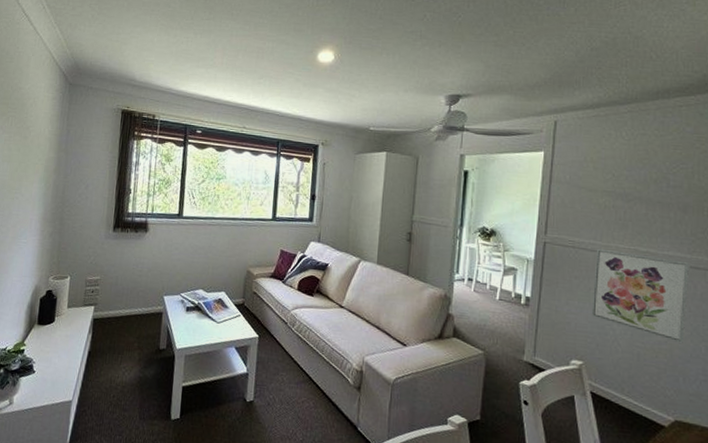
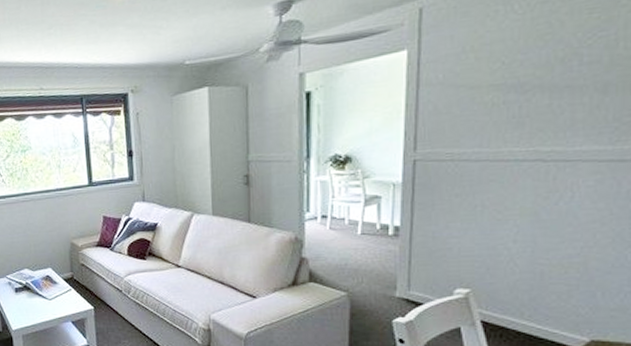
wall art: present [591,248,690,343] -> none [478,155,612,253]

